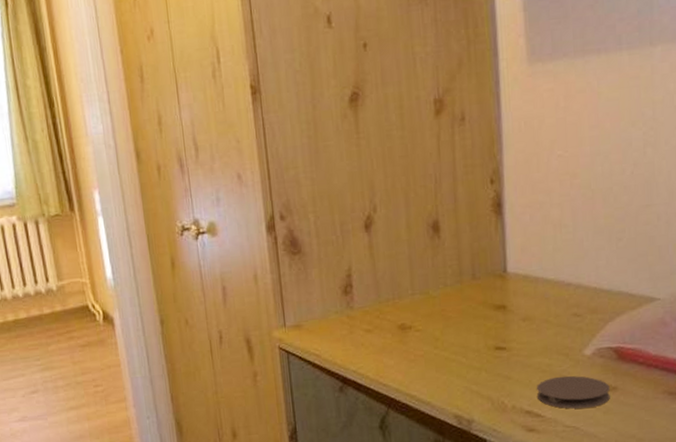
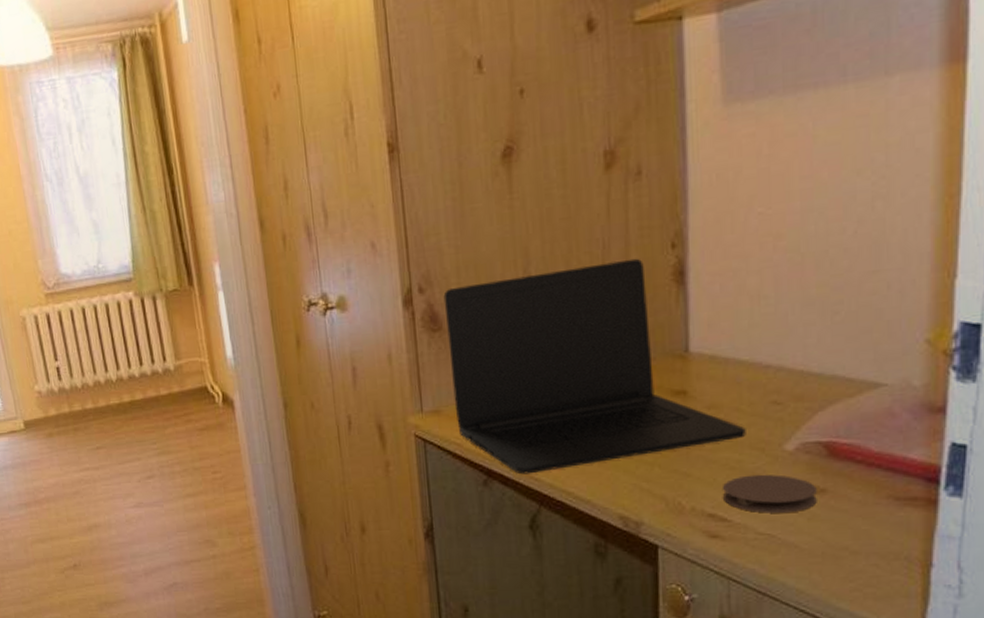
laptop: none [302,191,554,381] -> present [443,258,746,475]

